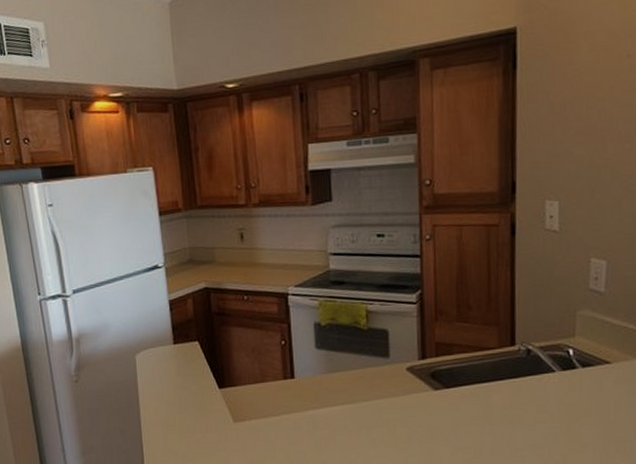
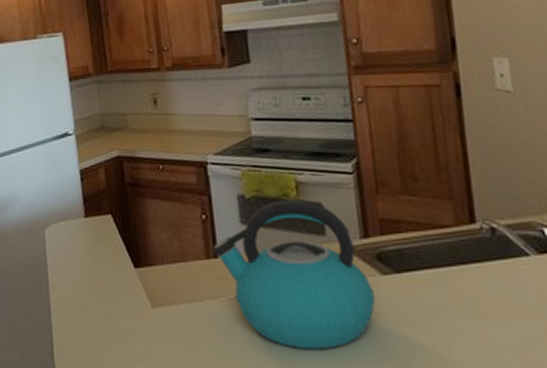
kettle: none [289,326,426,453] -> present [212,199,375,350]

